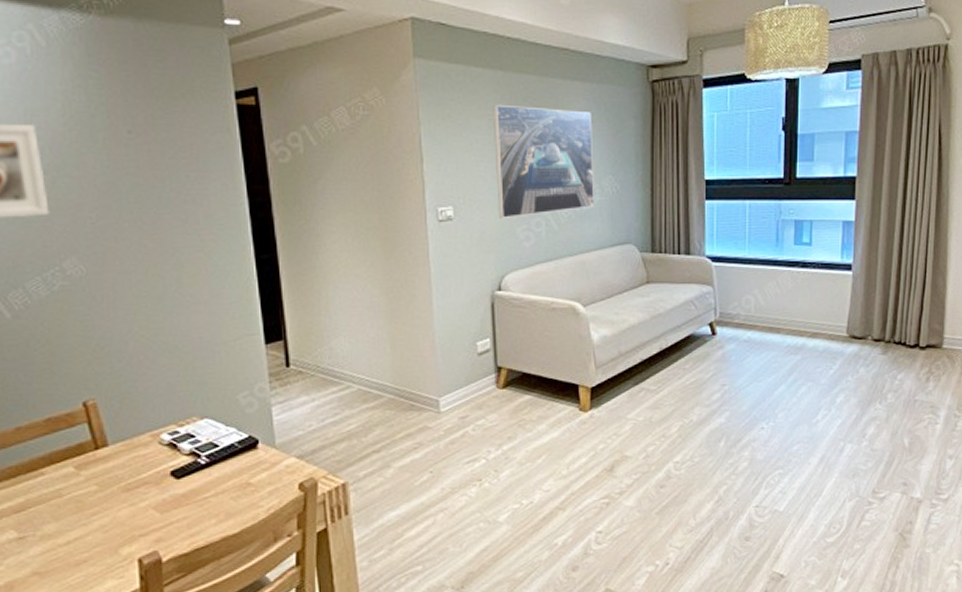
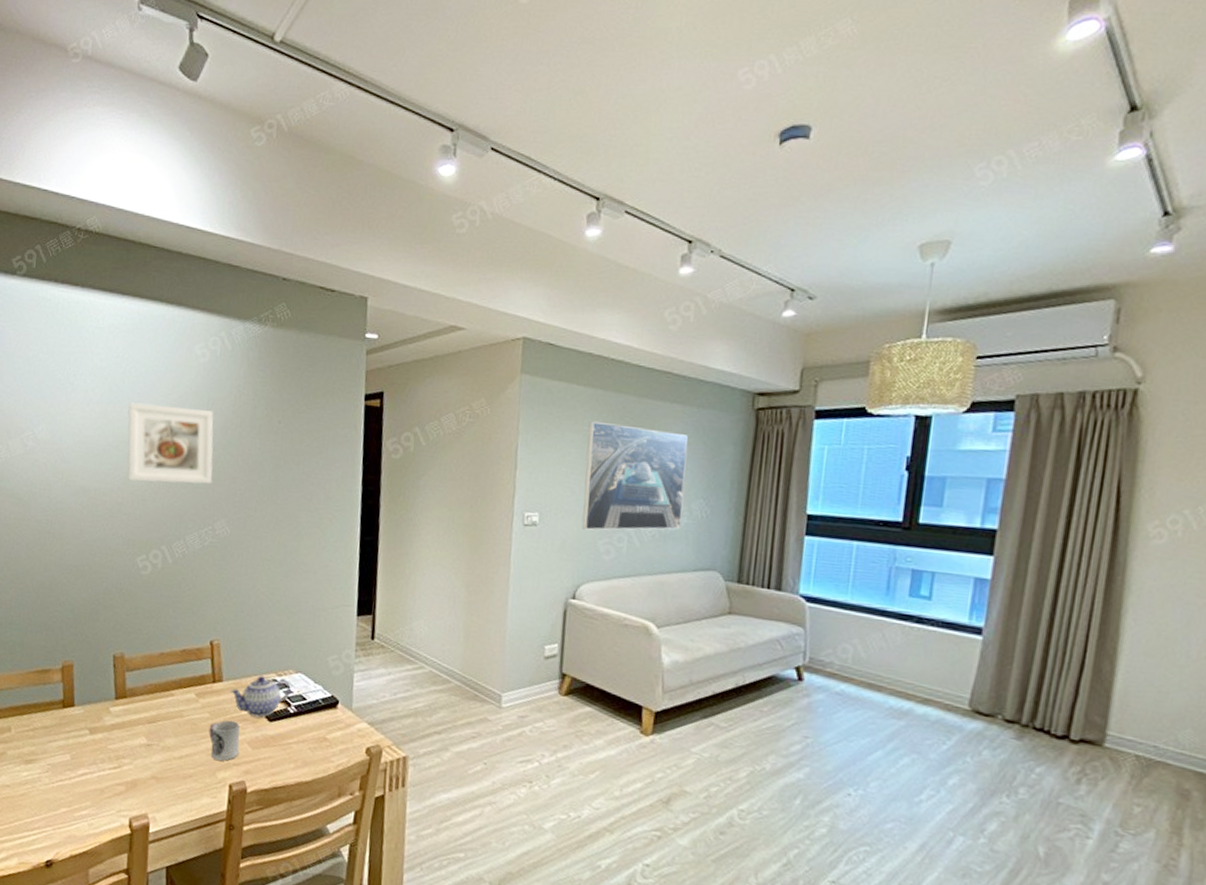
cup: none [100,487,145,535] -> present [208,720,240,761]
teapot: none [120,428,198,478] -> present [230,676,291,718]

